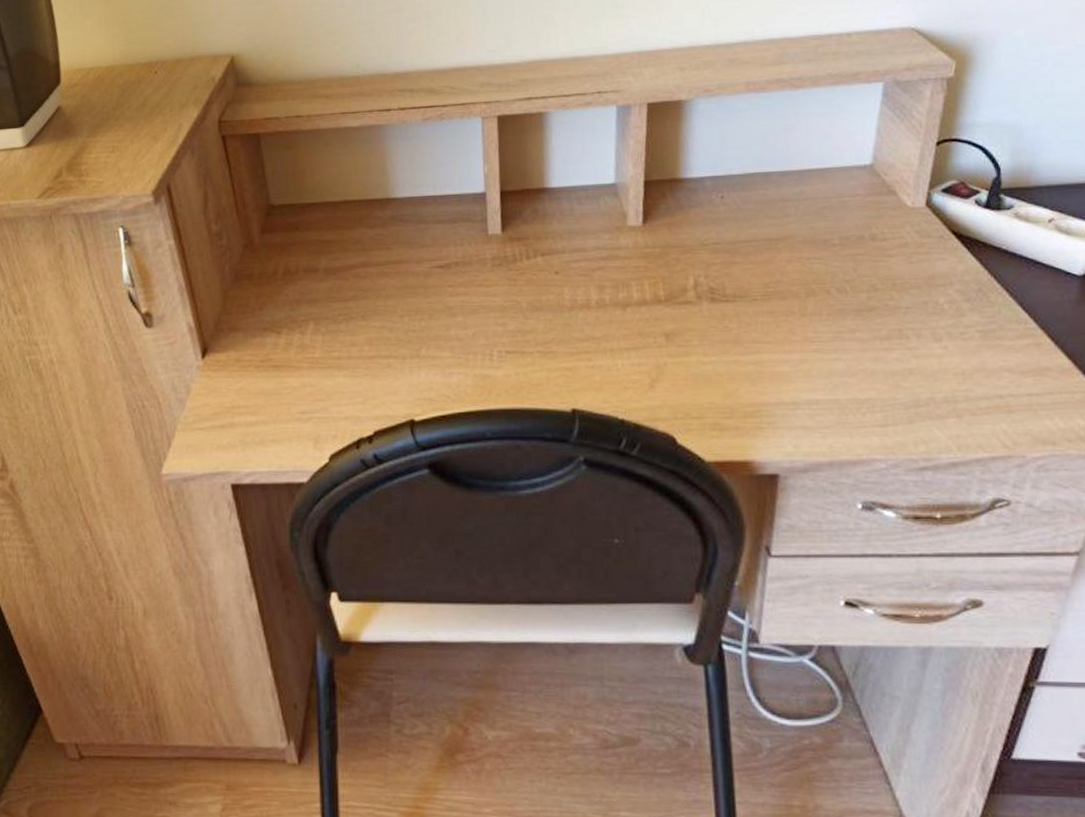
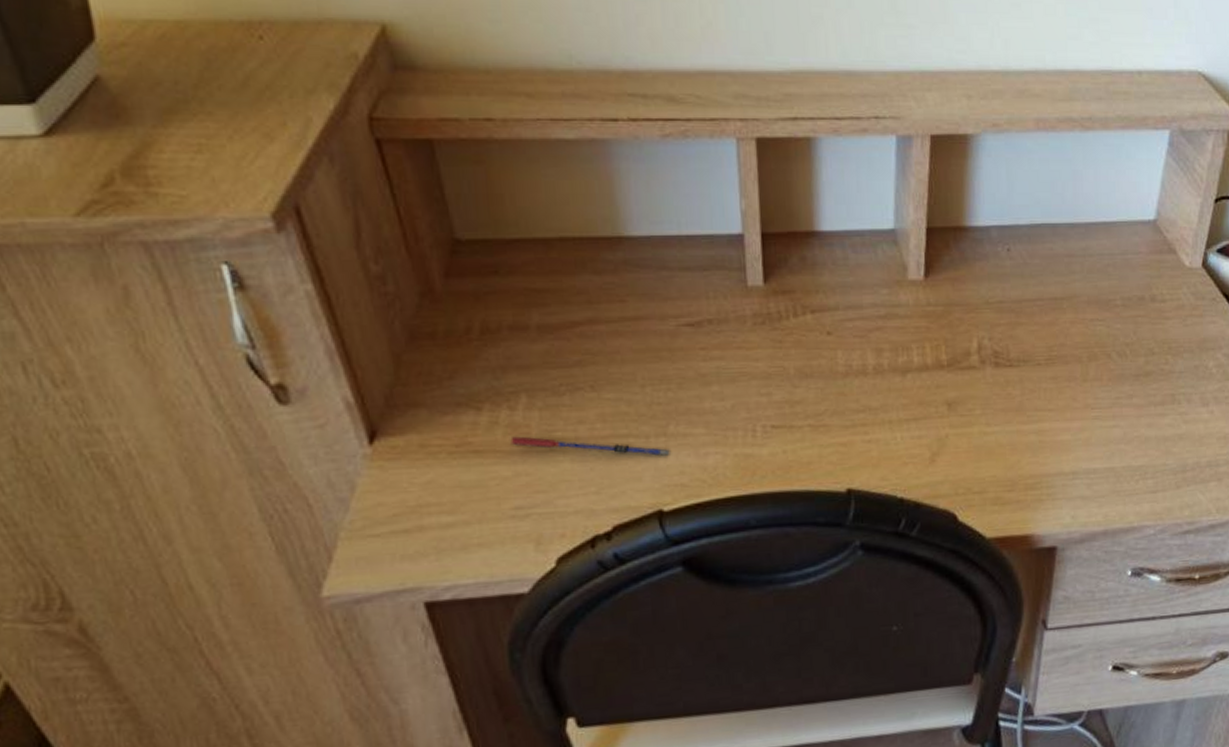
pen: none [300,355,422,375] -> present [510,436,670,457]

